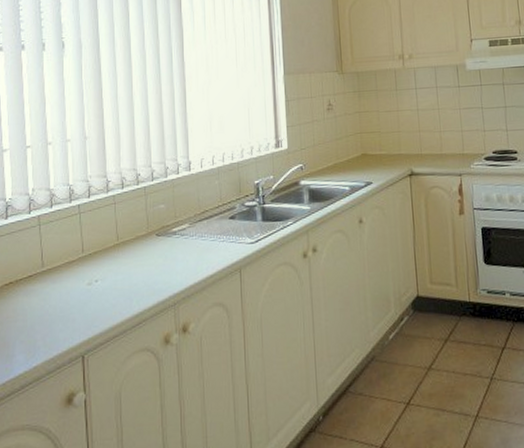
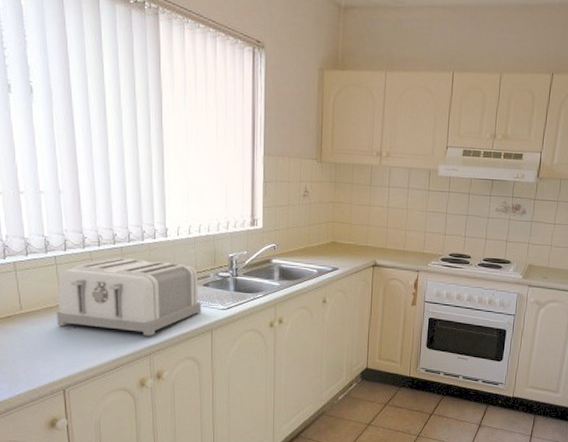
toaster: none [78,197,229,283] -> present [56,257,201,336]

